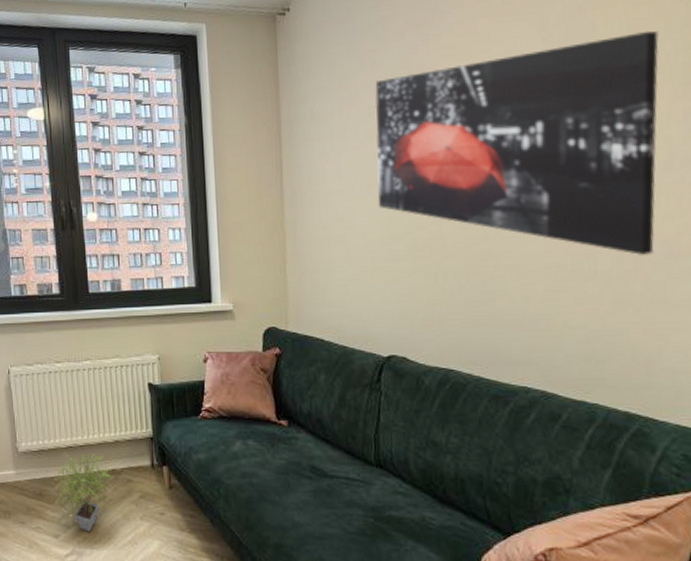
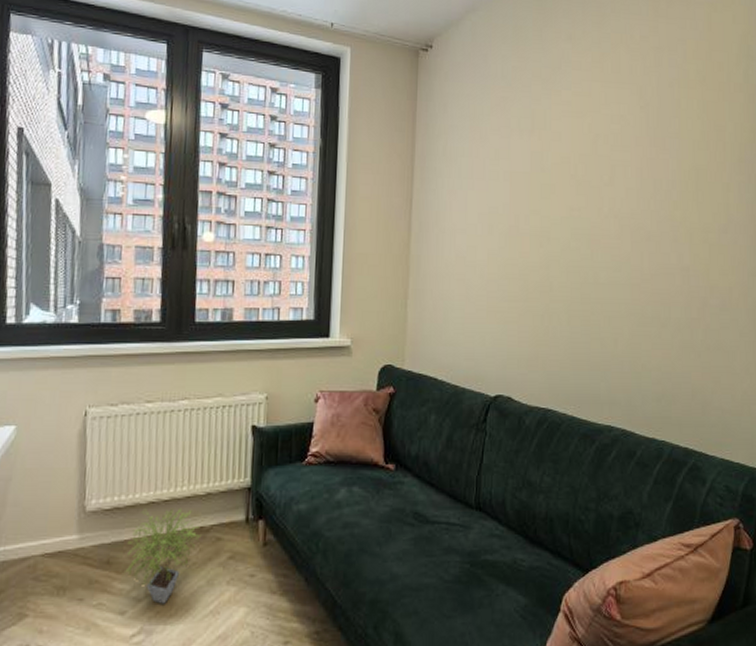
wall art: present [375,30,659,257] -> none [497,112,724,307]

